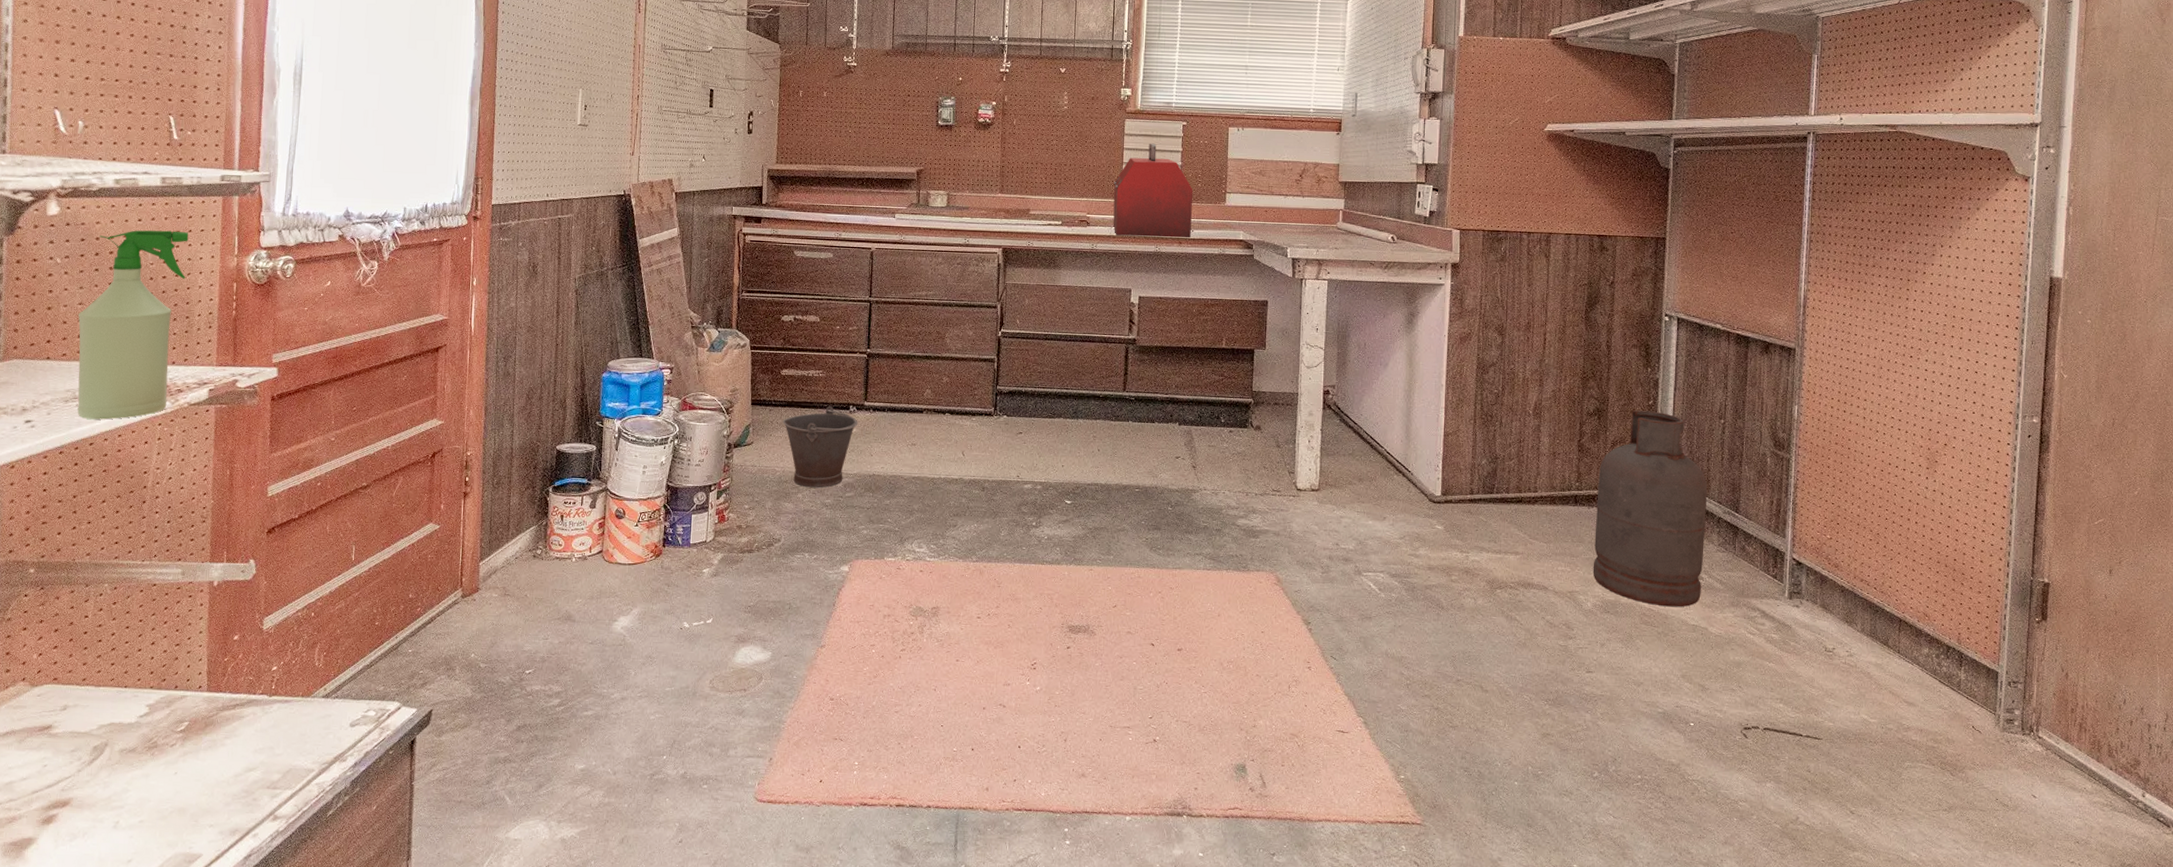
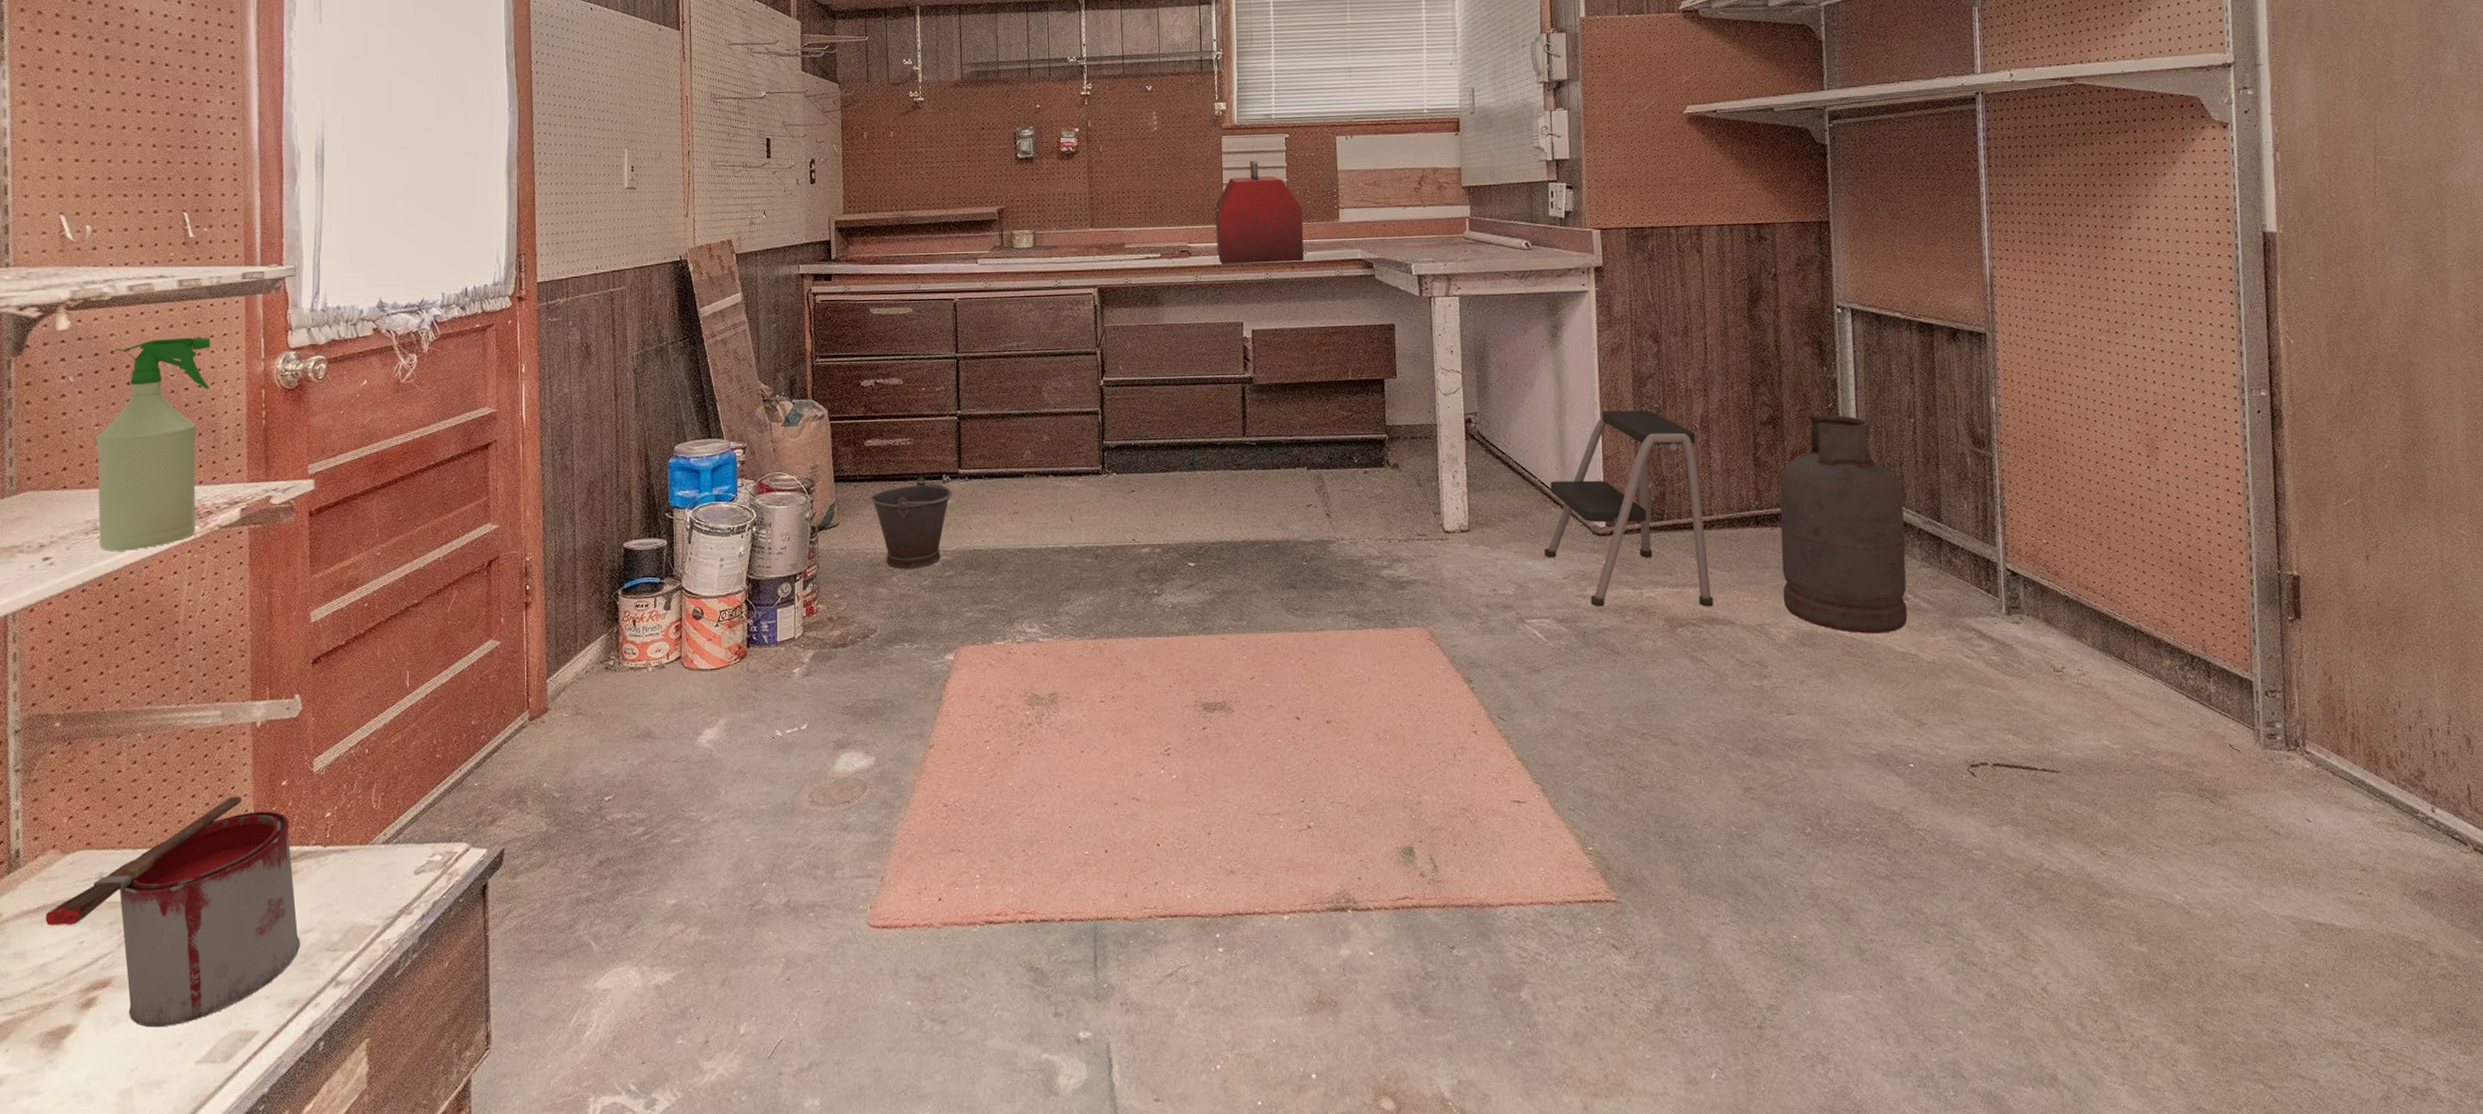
paint can: none [13,646,243,846] -> present [45,796,300,1028]
step stool: none [1385,392,1531,573] -> present [1544,410,1714,607]

